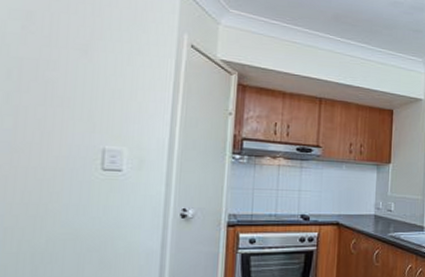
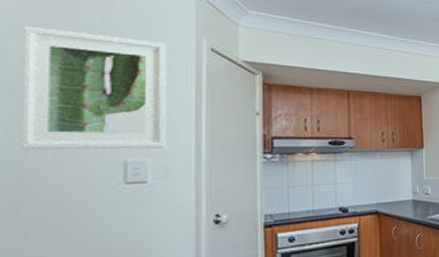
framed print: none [12,11,150,139] -> present [21,27,167,150]

